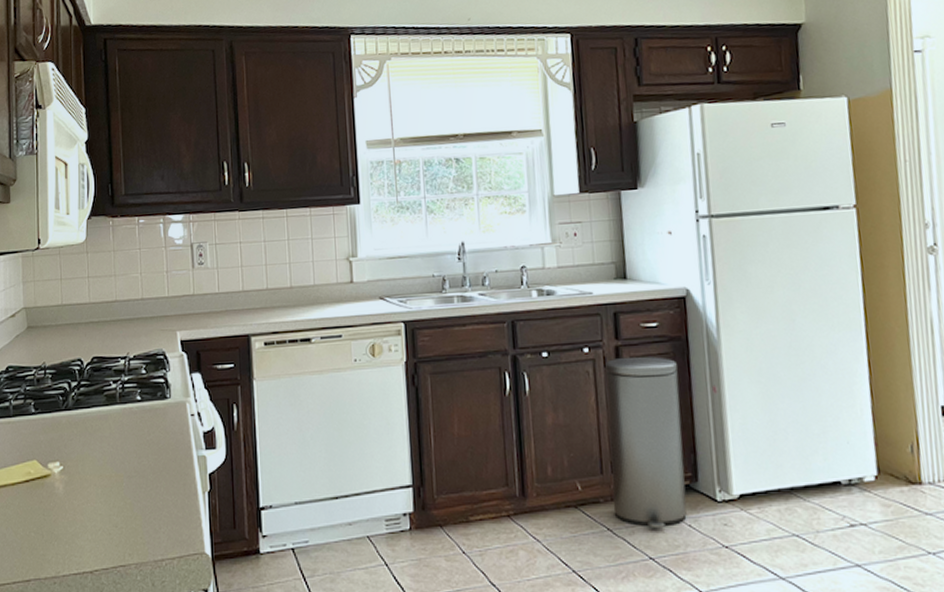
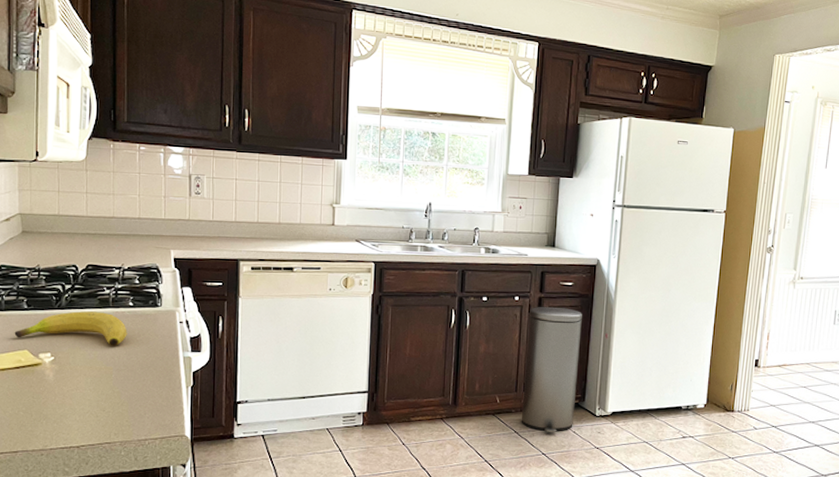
fruit: none [23,410,137,449] -> present [14,311,127,346]

